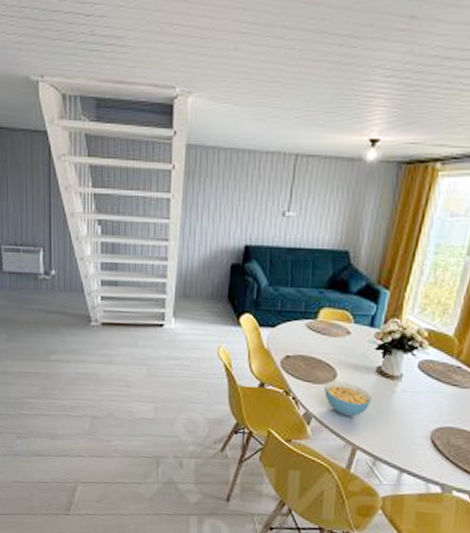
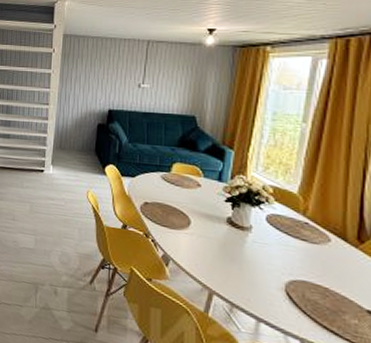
cereal bowl: present [324,381,372,416] -> none [180,227,225,262]

